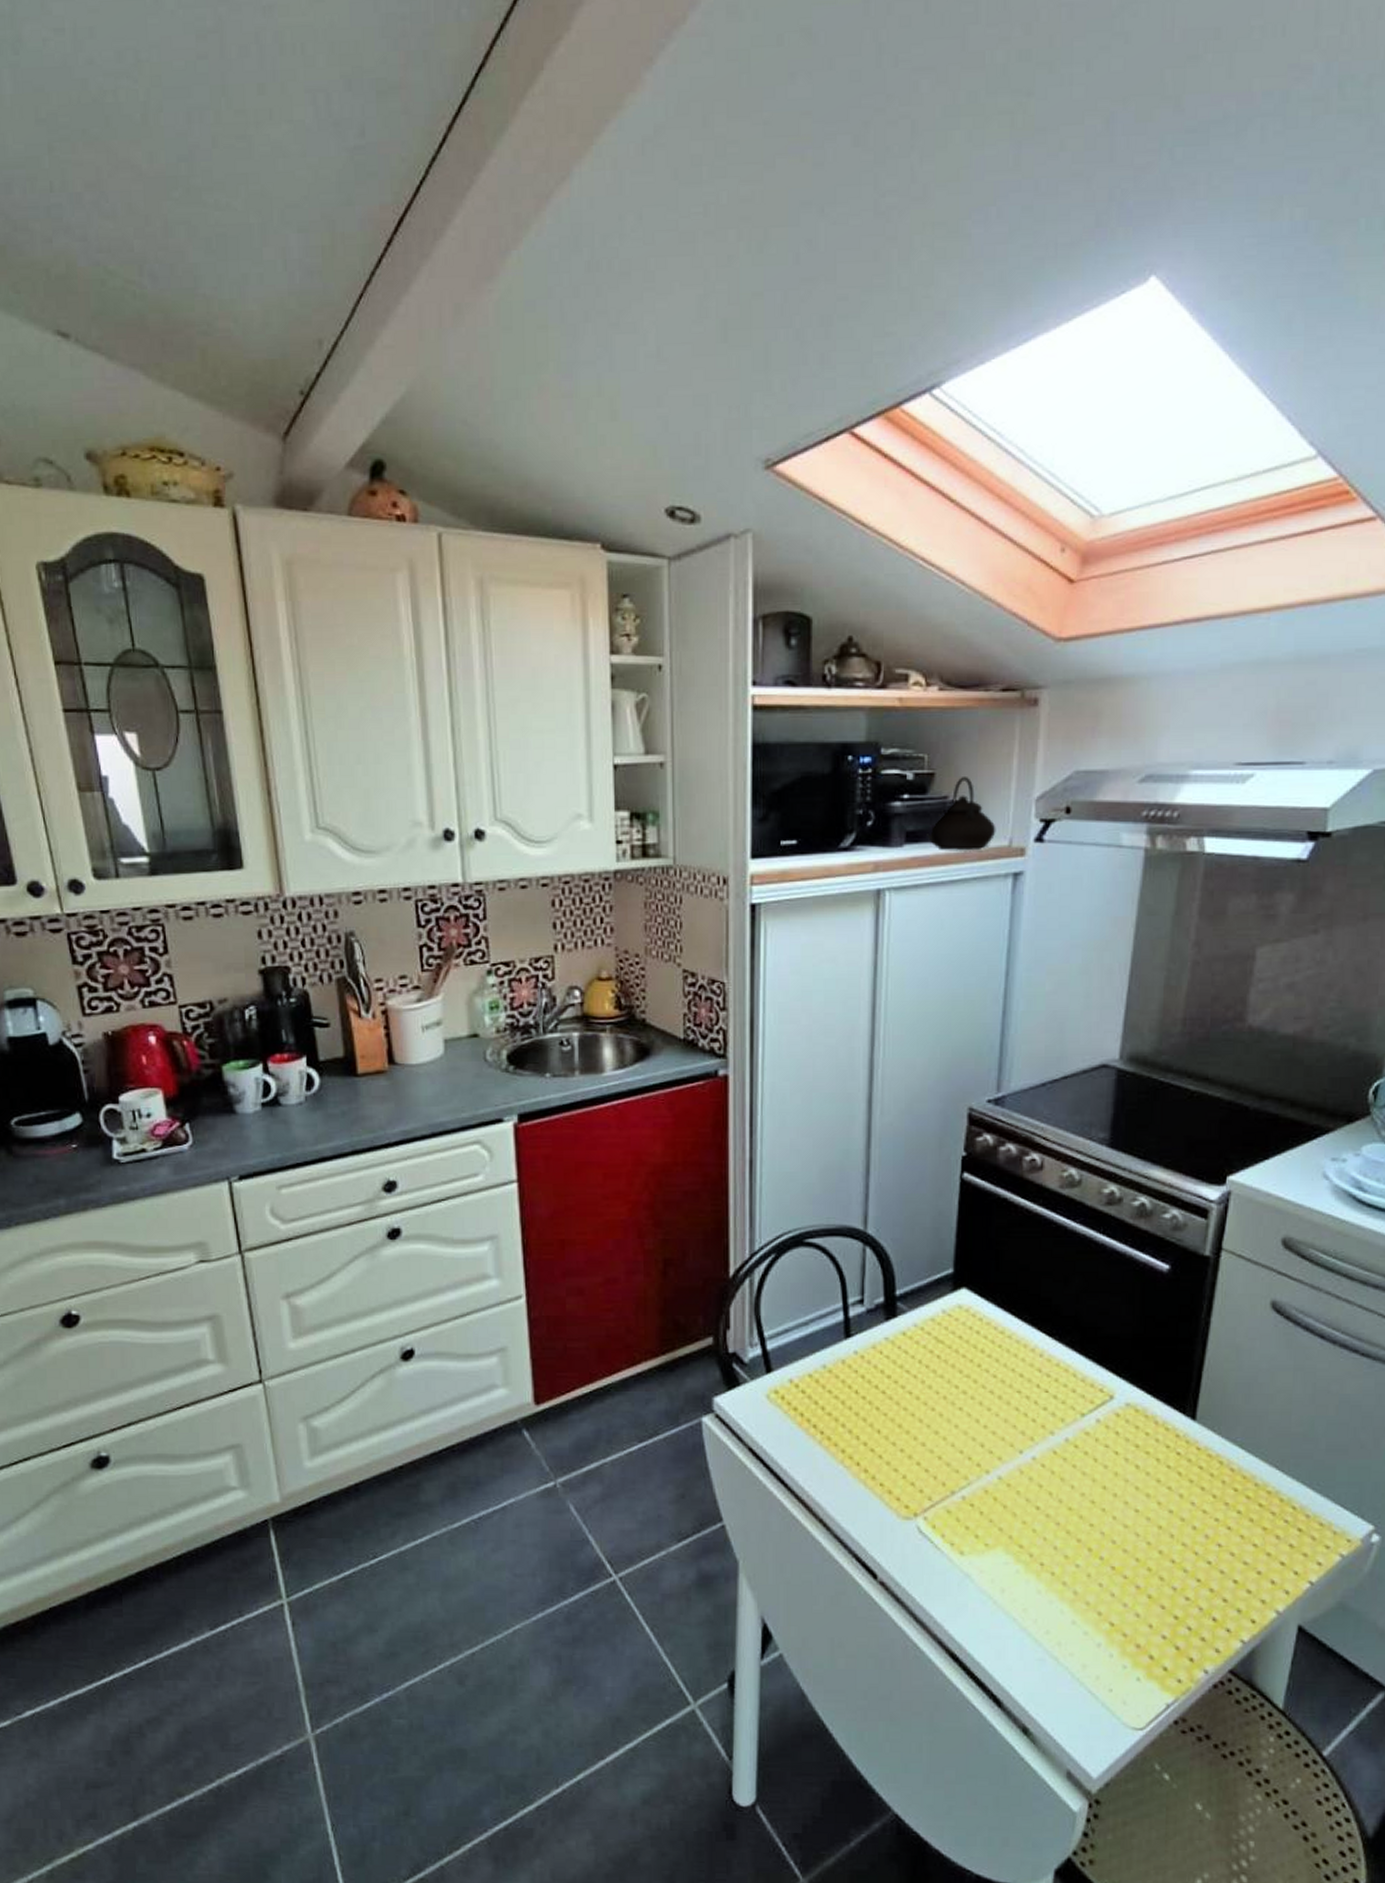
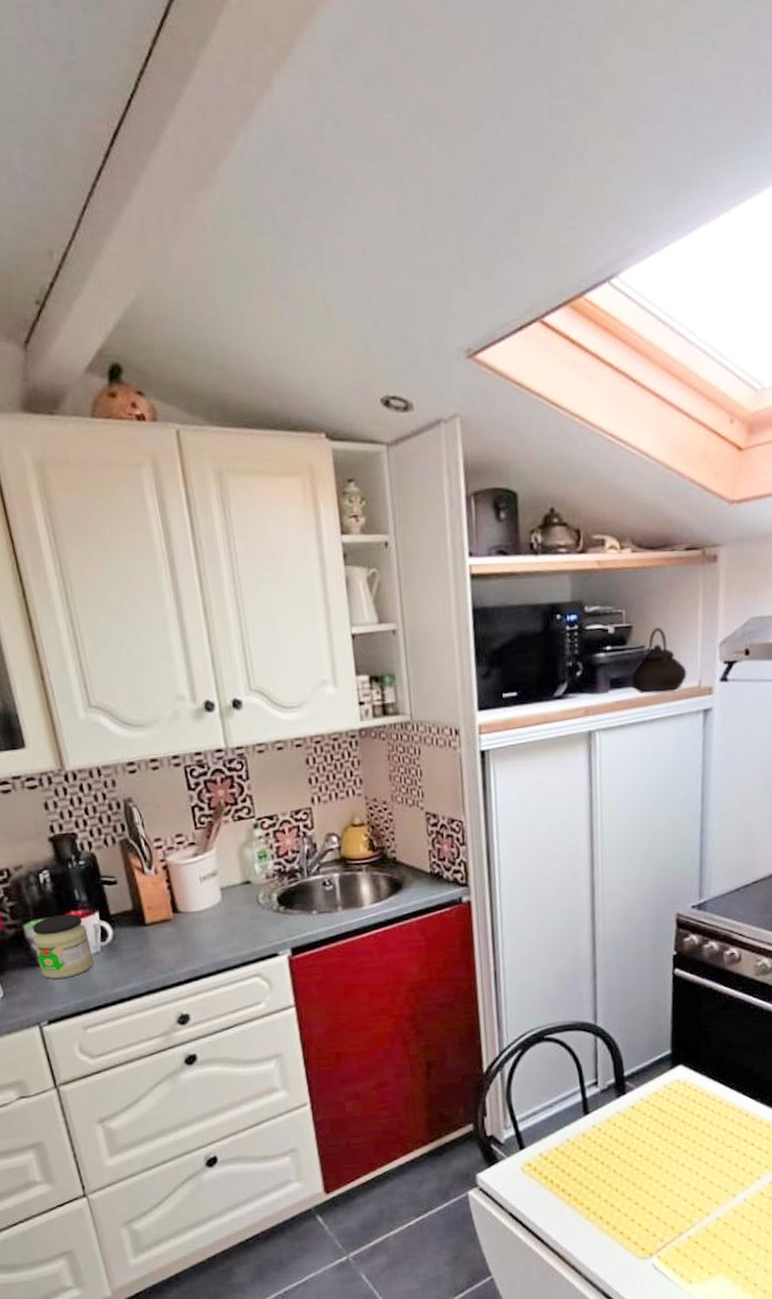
jar: none [231,1056,296,1130] -> present [33,913,94,980]

